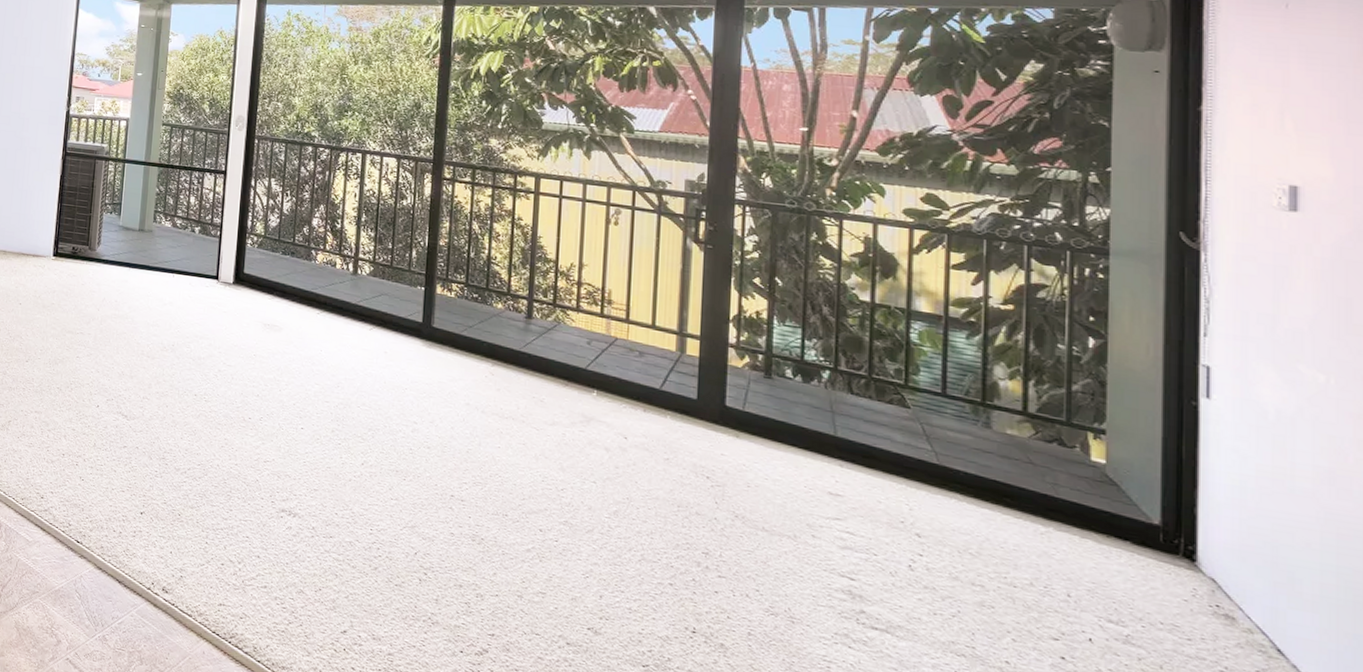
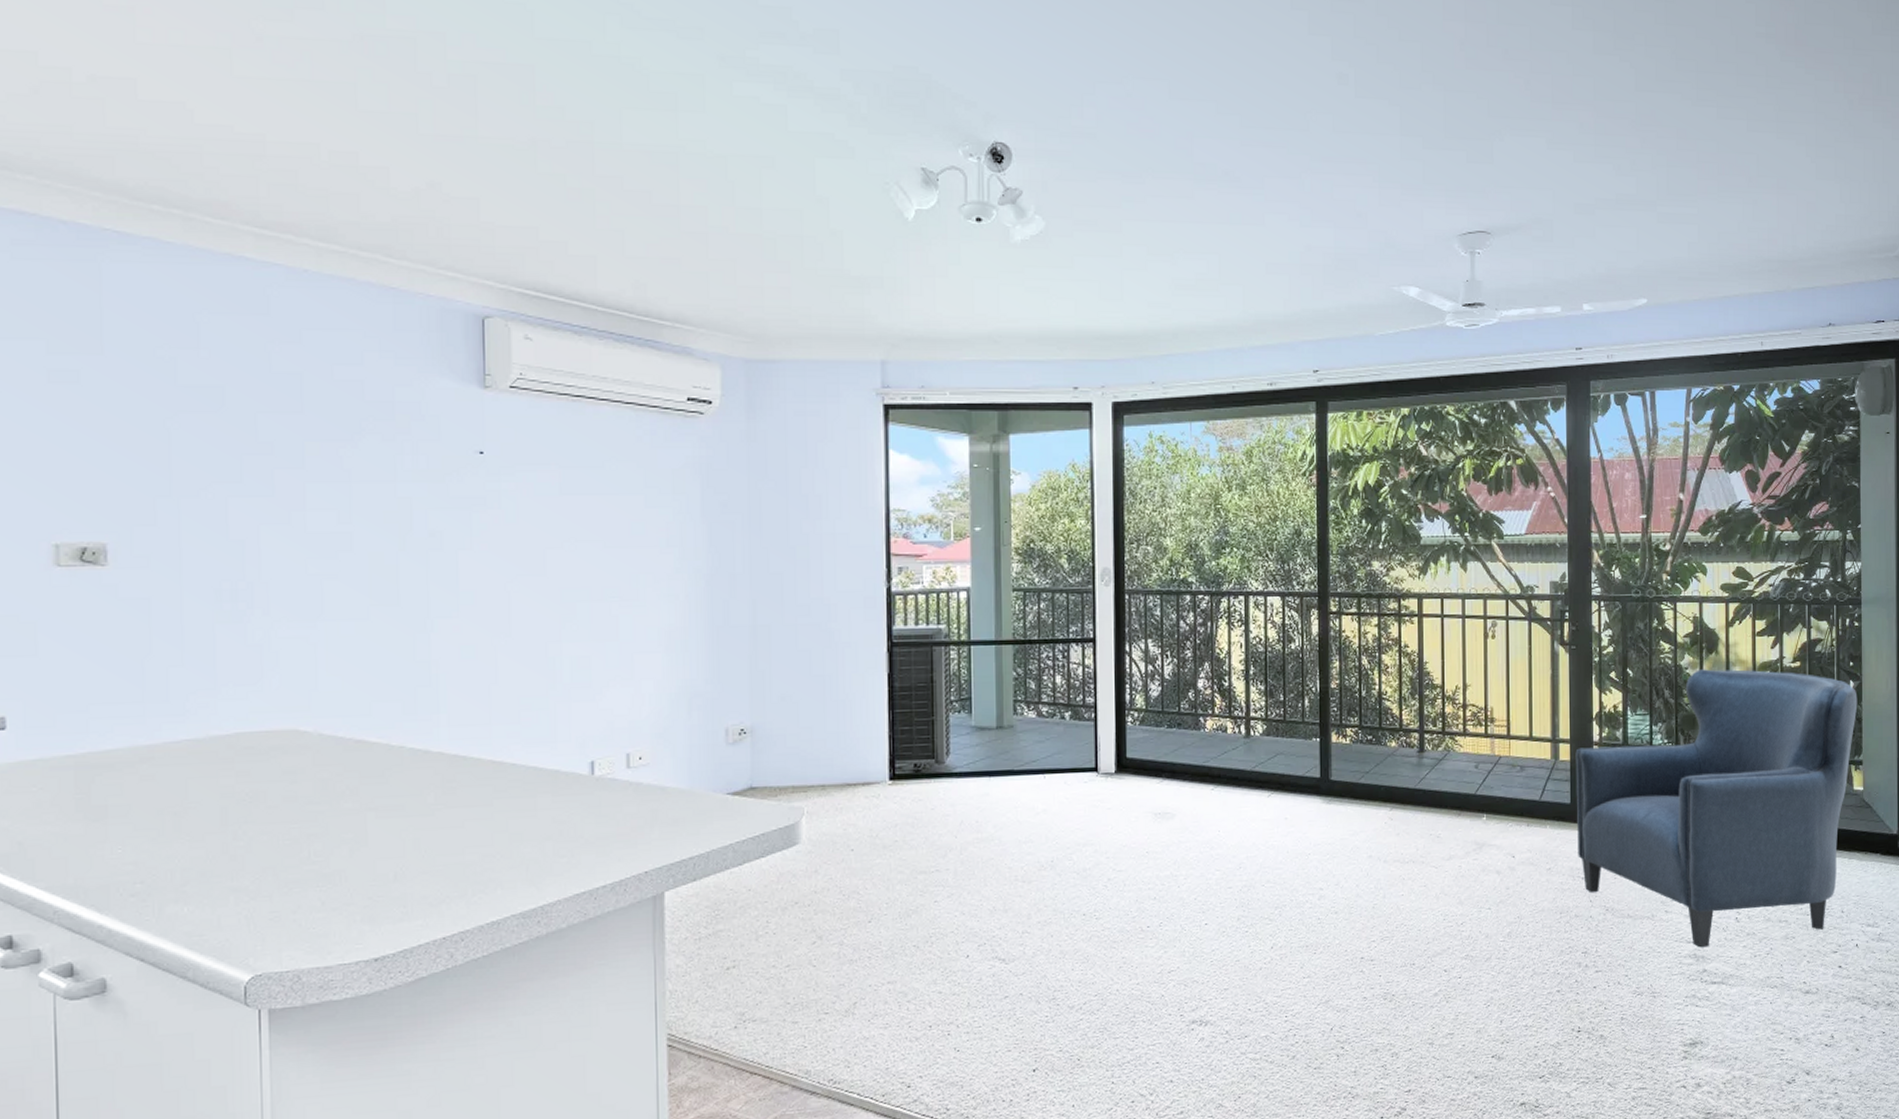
armchair: none [703,292,1100,609] -> present [1575,669,1858,948]

